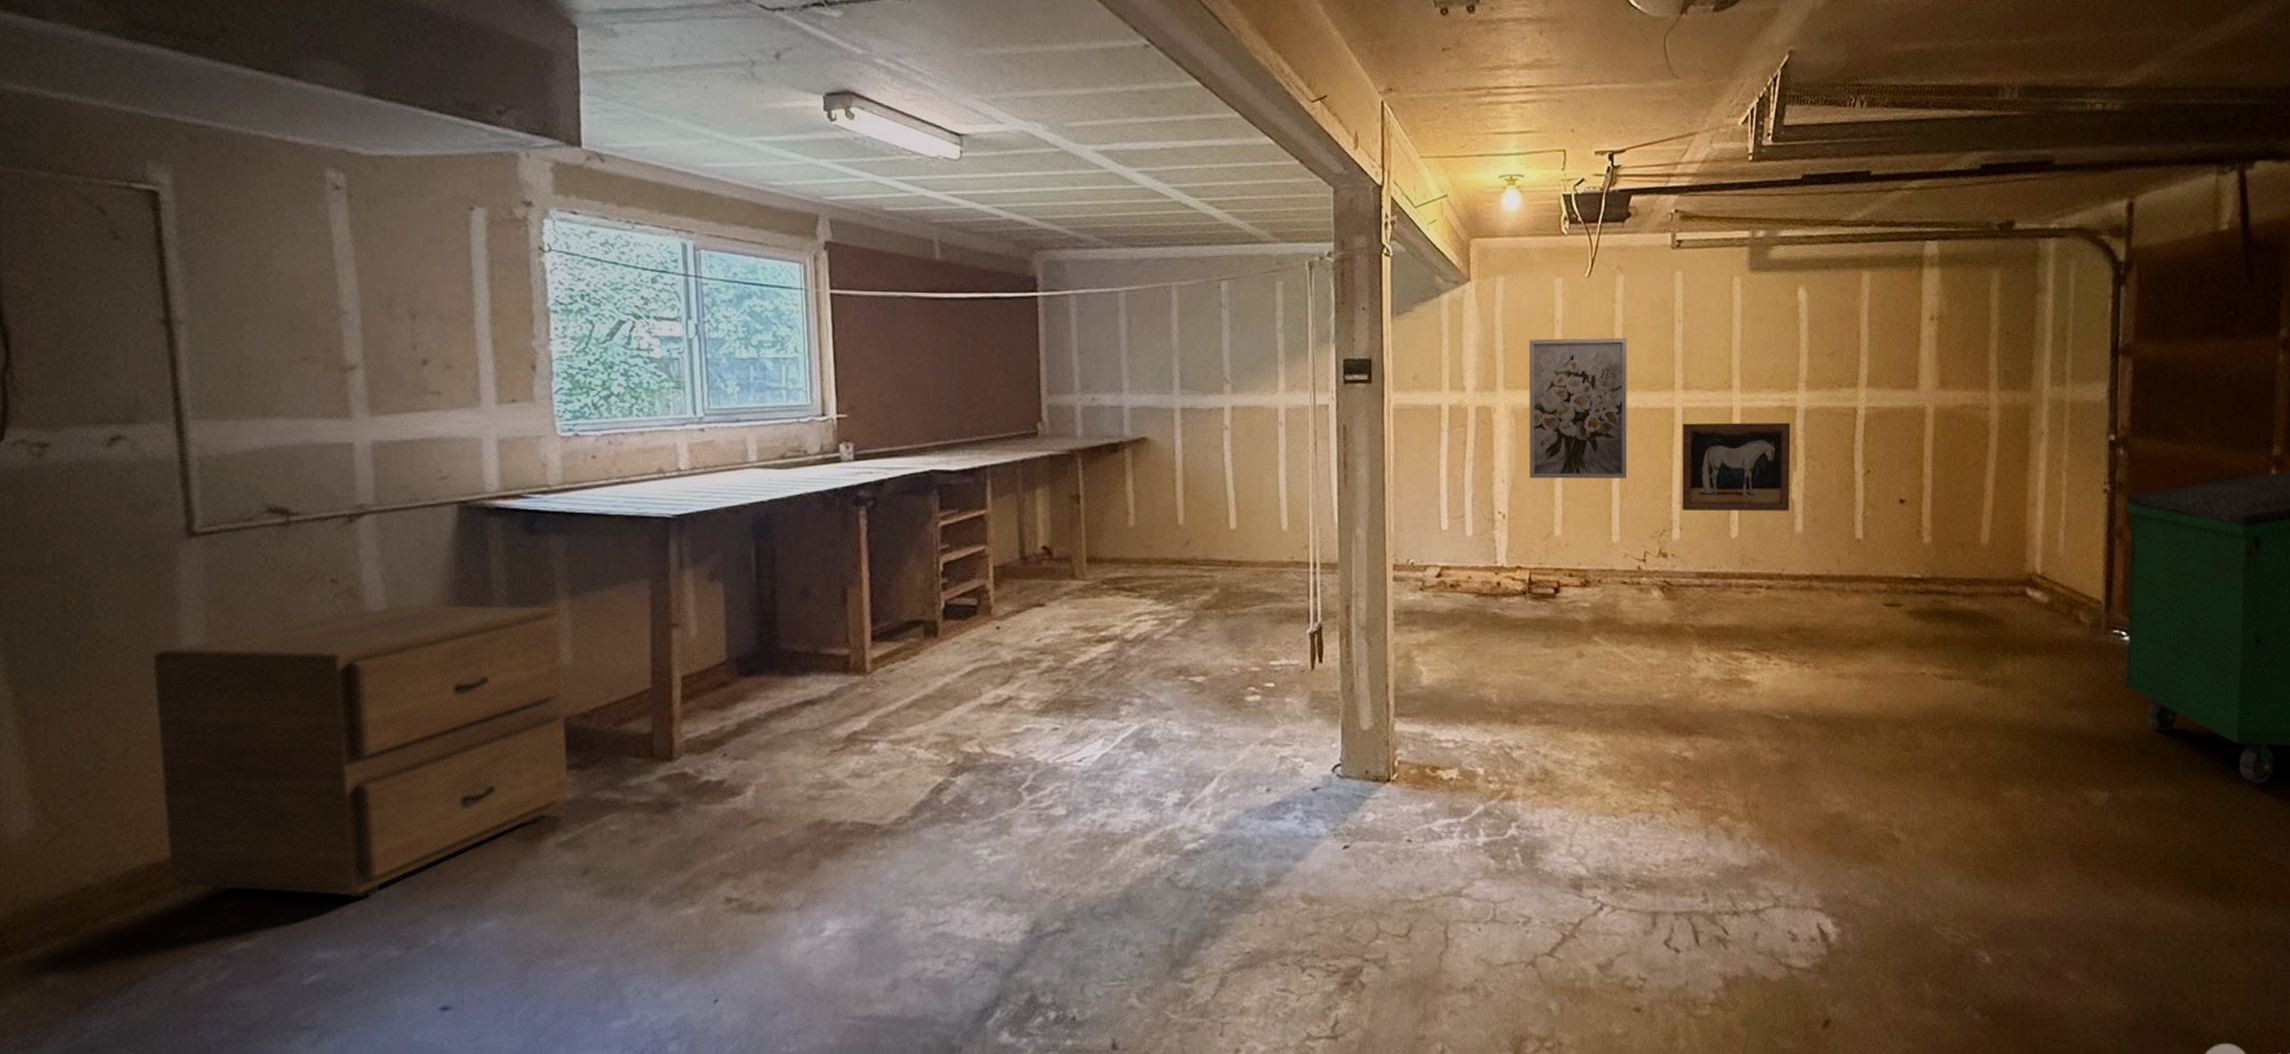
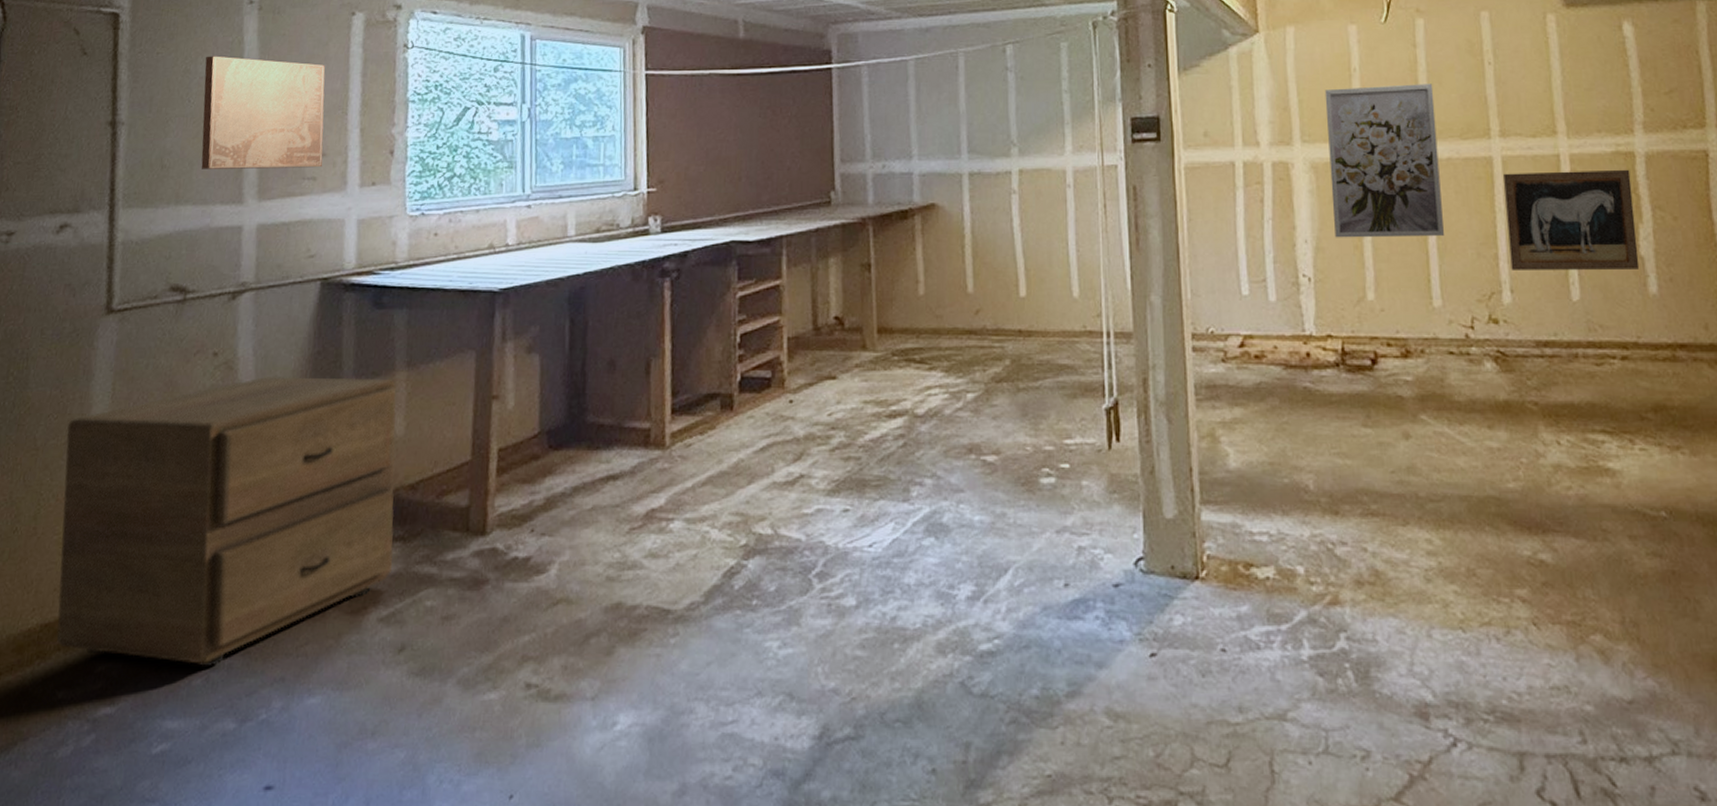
wall art: none [283,248,448,381] -> present [201,56,326,169]

